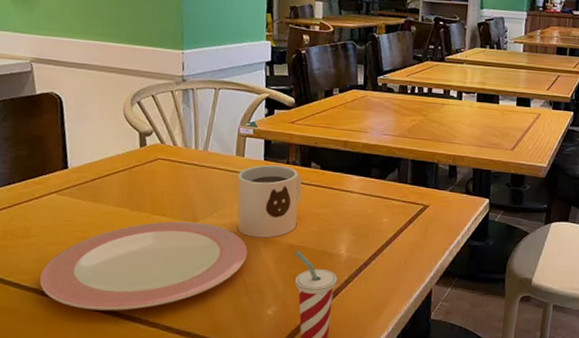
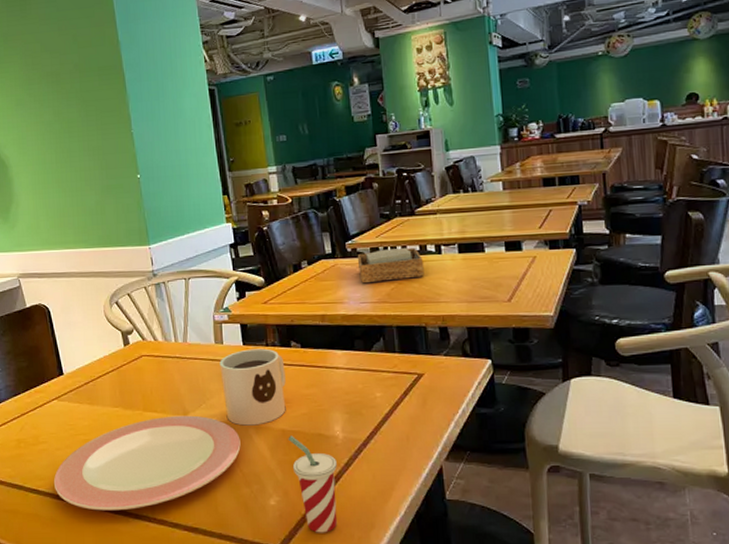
napkin holder: none [386,88,445,119] -> present [357,248,424,284]

